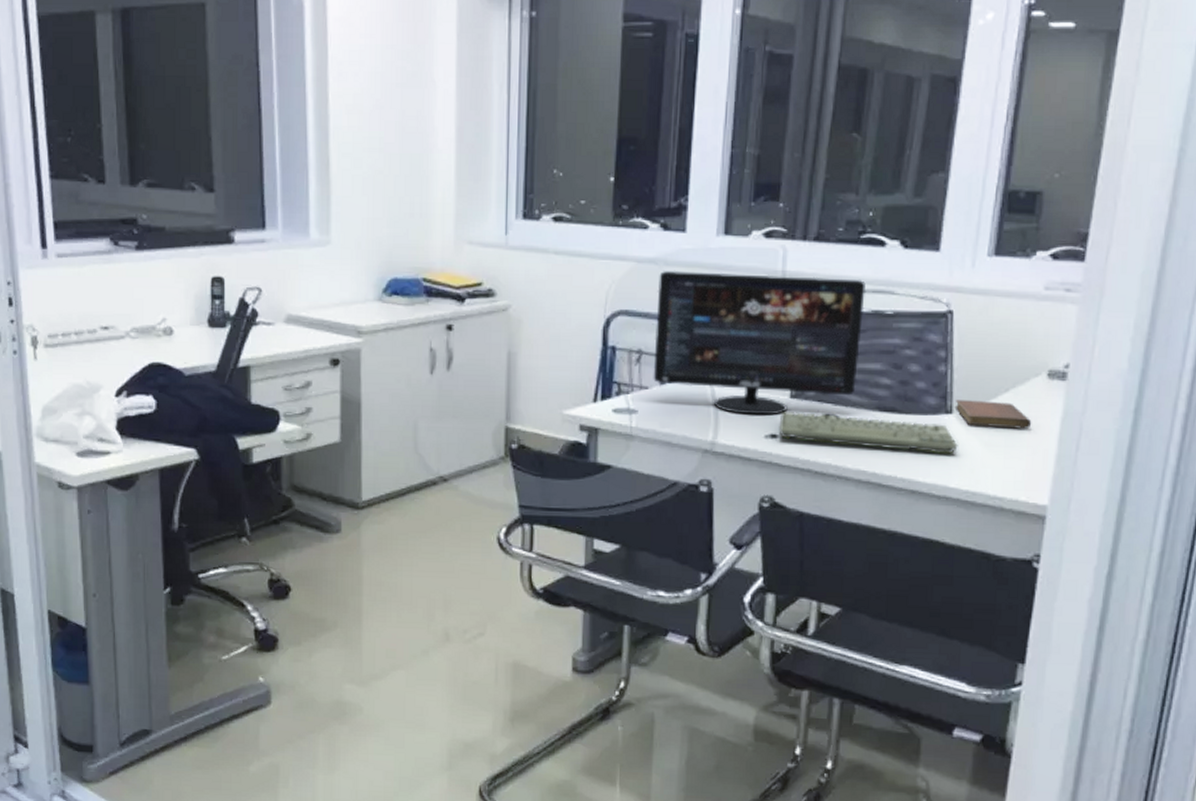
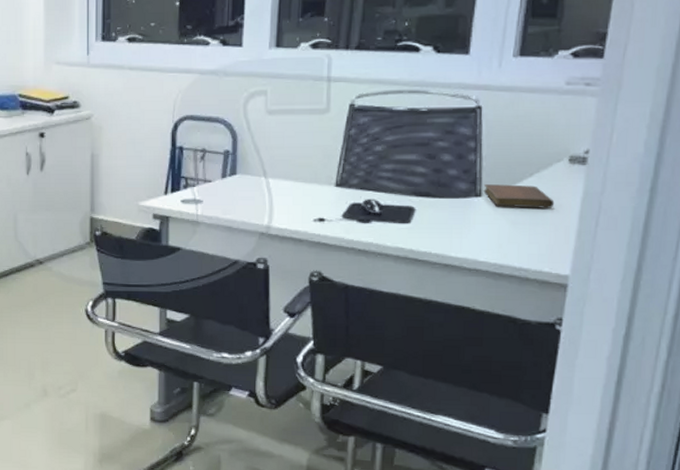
computer monitor: present [653,271,866,415] -> none [215,80,402,202]
keyboard: present [779,412,958,454] -> none [326,199,487,232]

